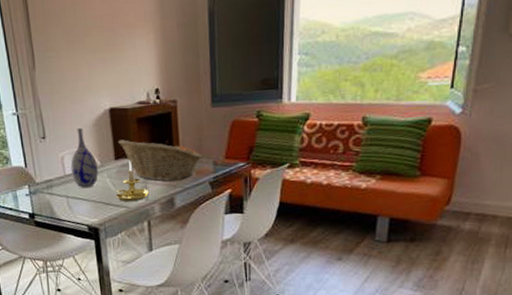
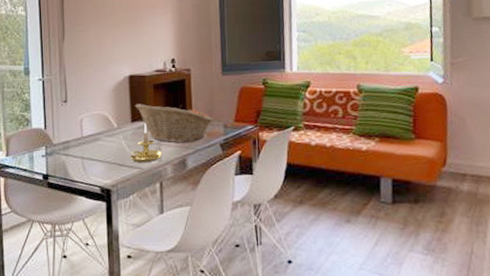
vase: present [70,128,98,189] -> none [89,93,114,150]

